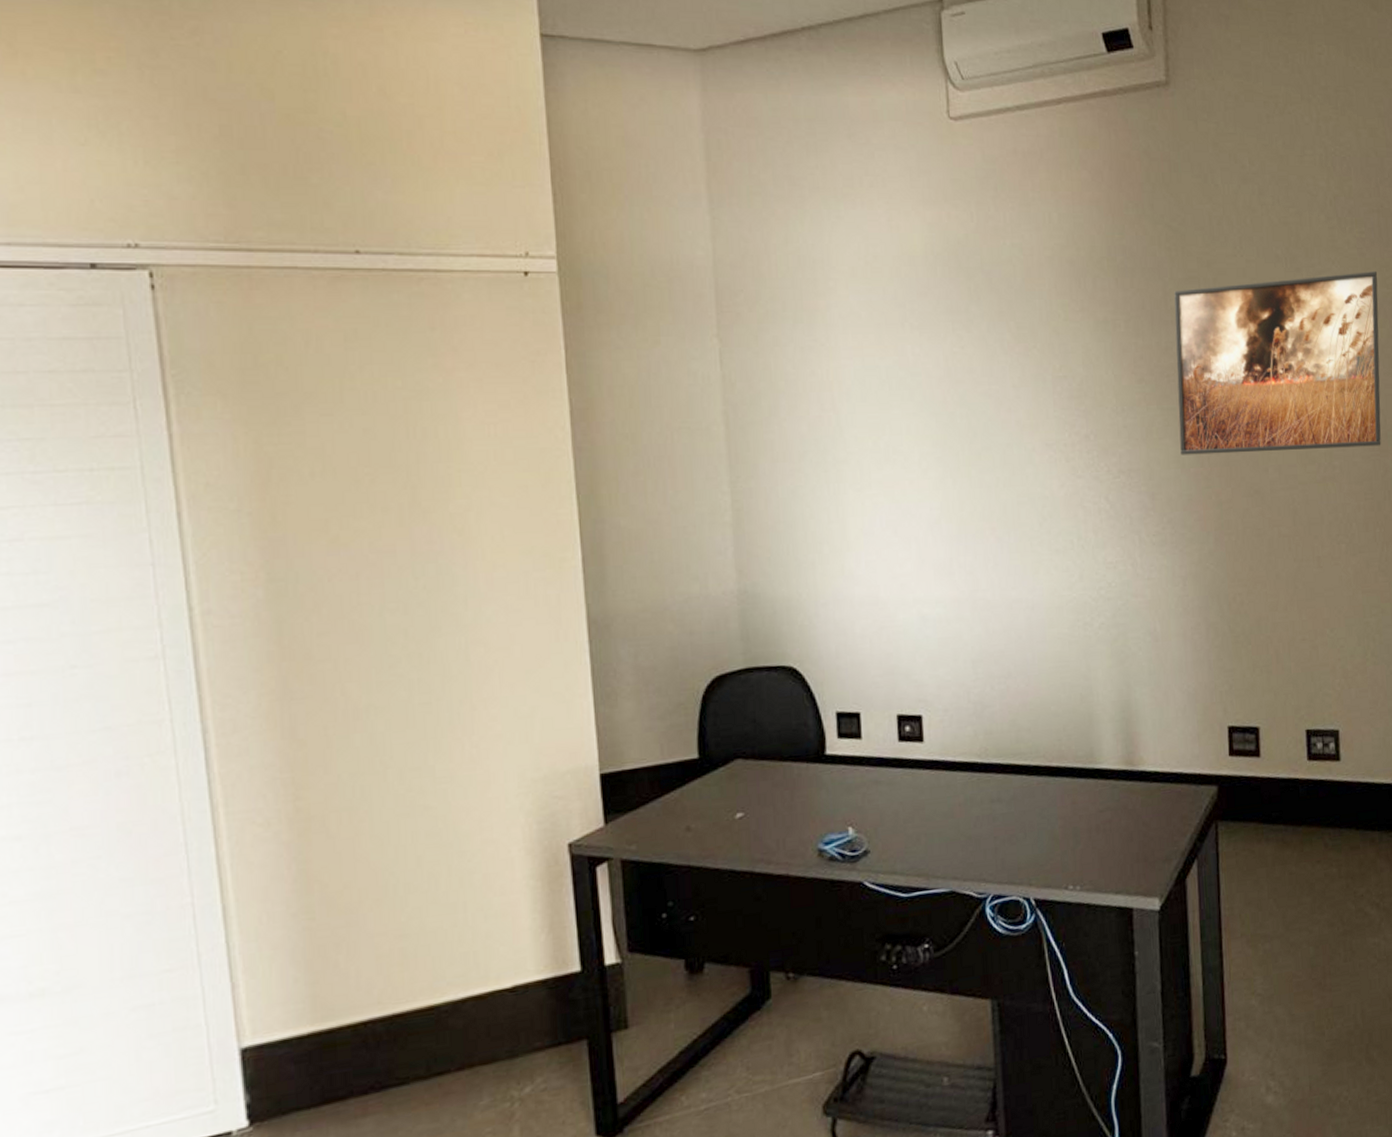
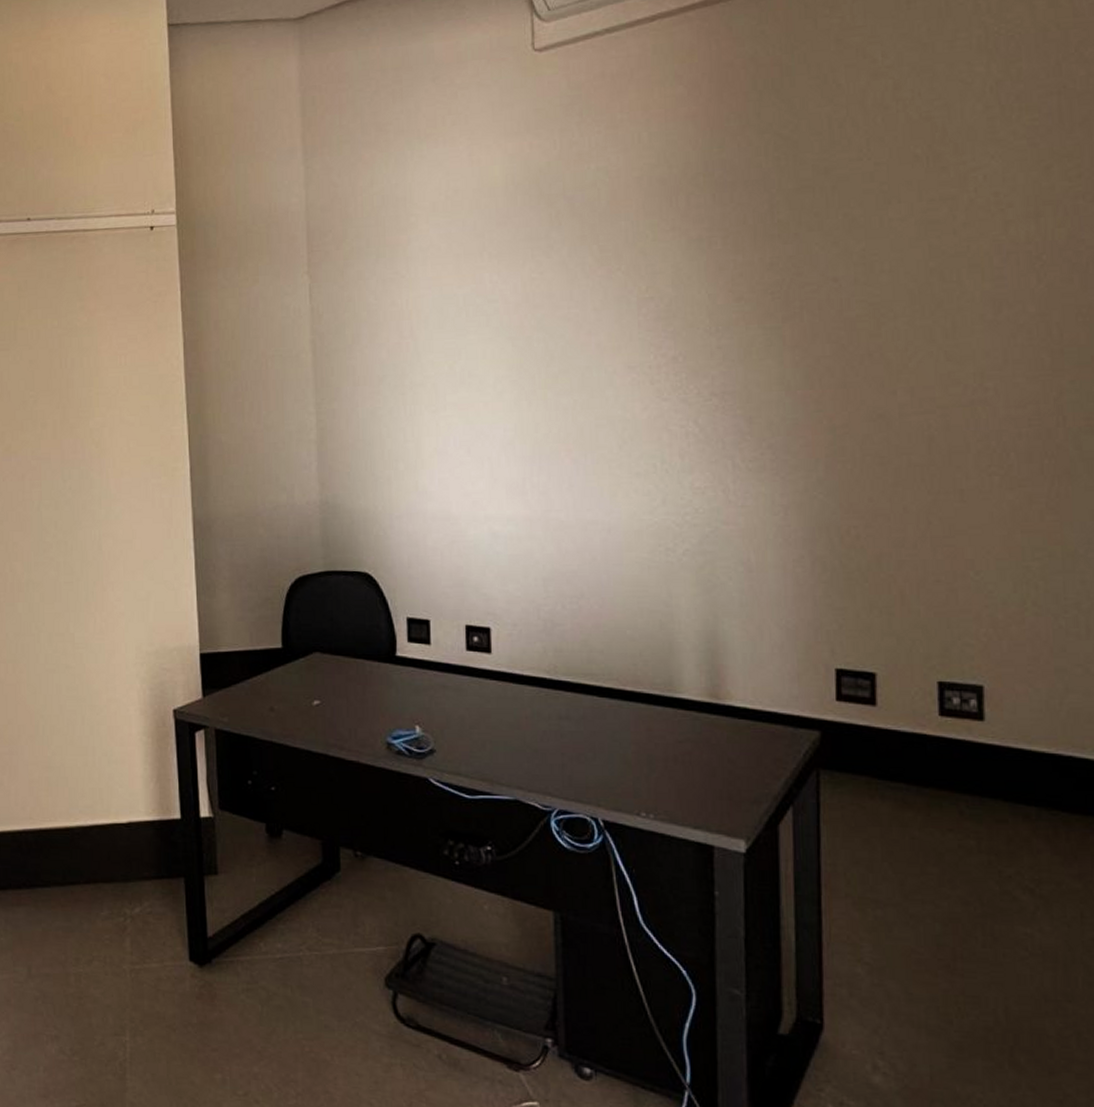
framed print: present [1174,272,1381,455] -> none [782,163,1056,377]

